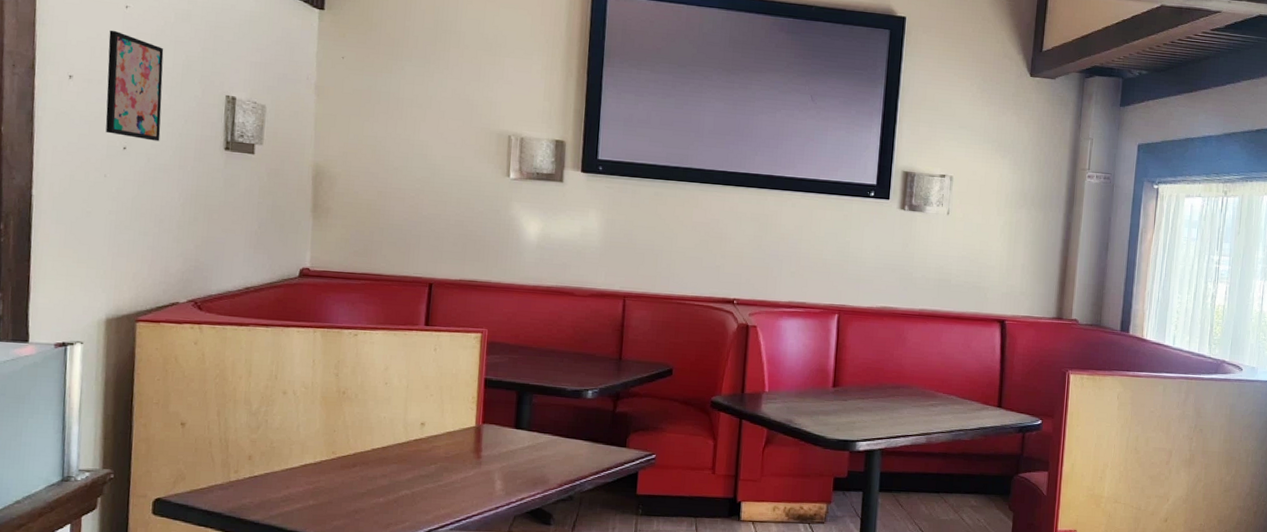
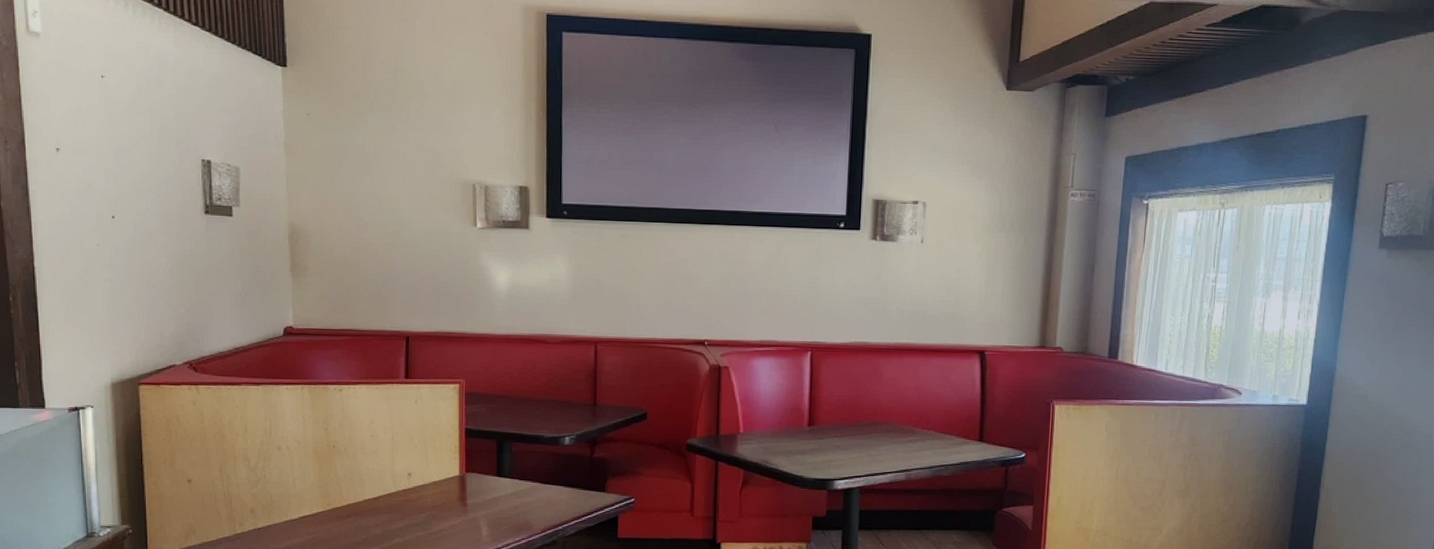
wall art: present [105,30,164,141] -> none [89,100,145,209]

